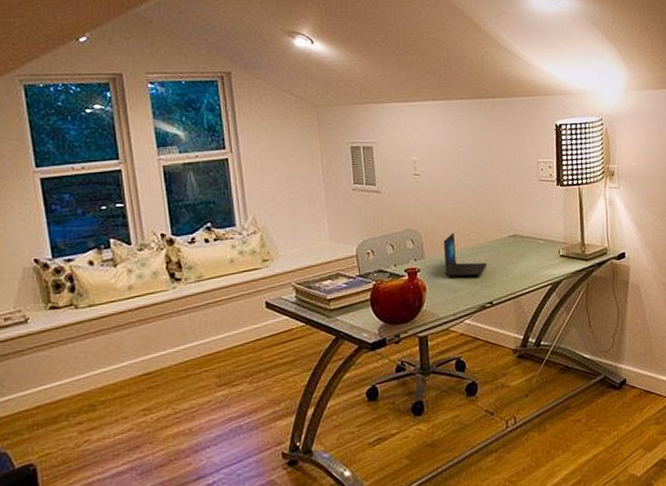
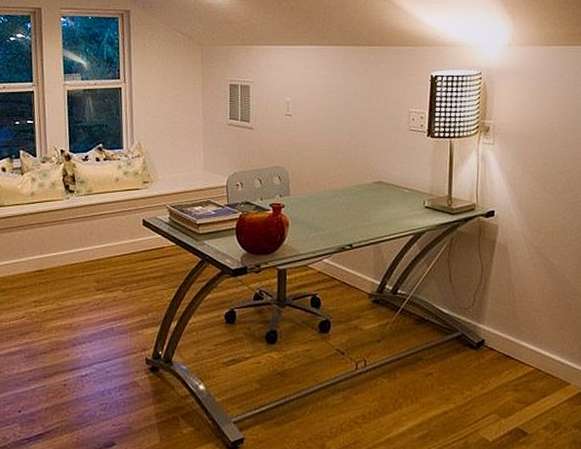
laptop: present [443,232,487,277] -> none [308,173,350,218]

